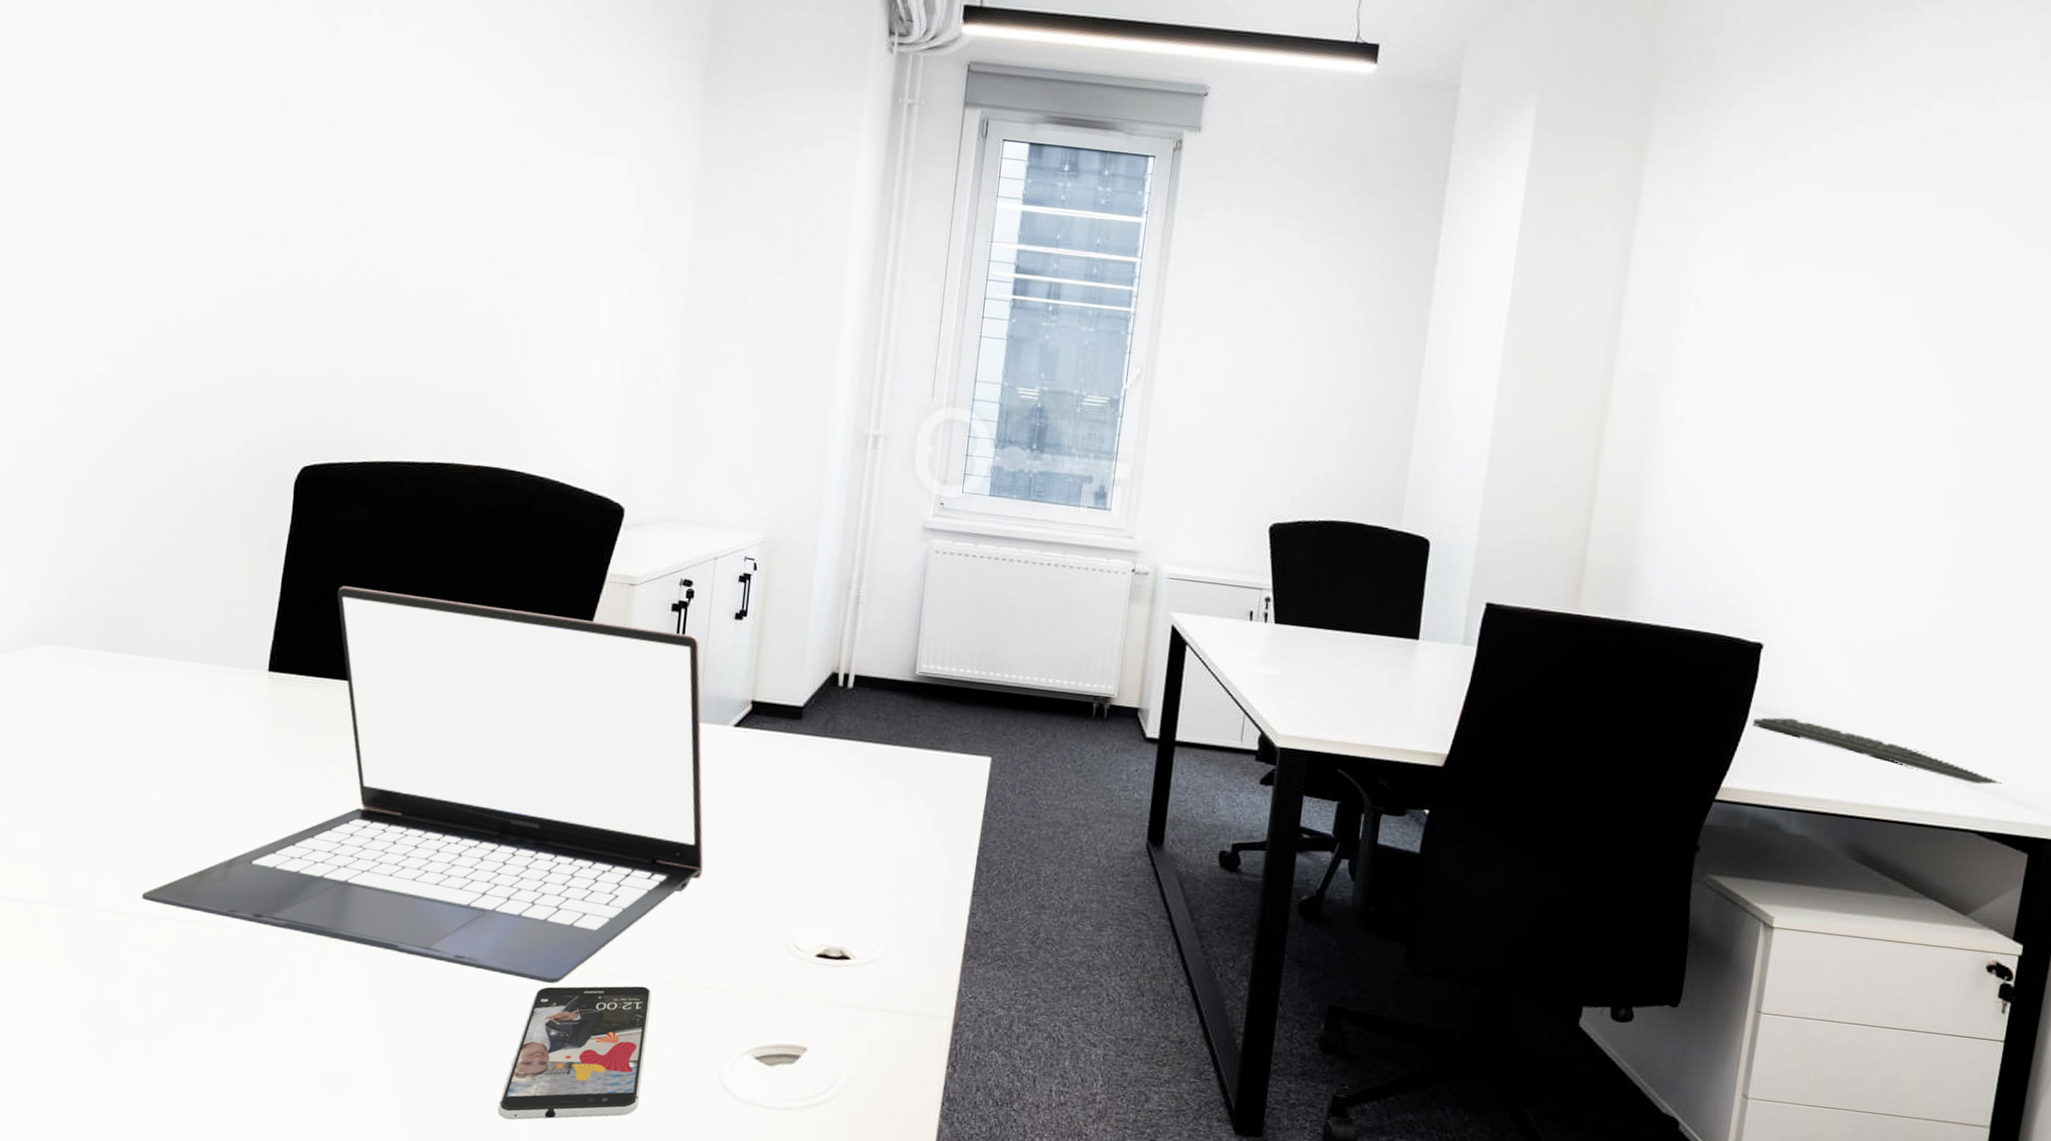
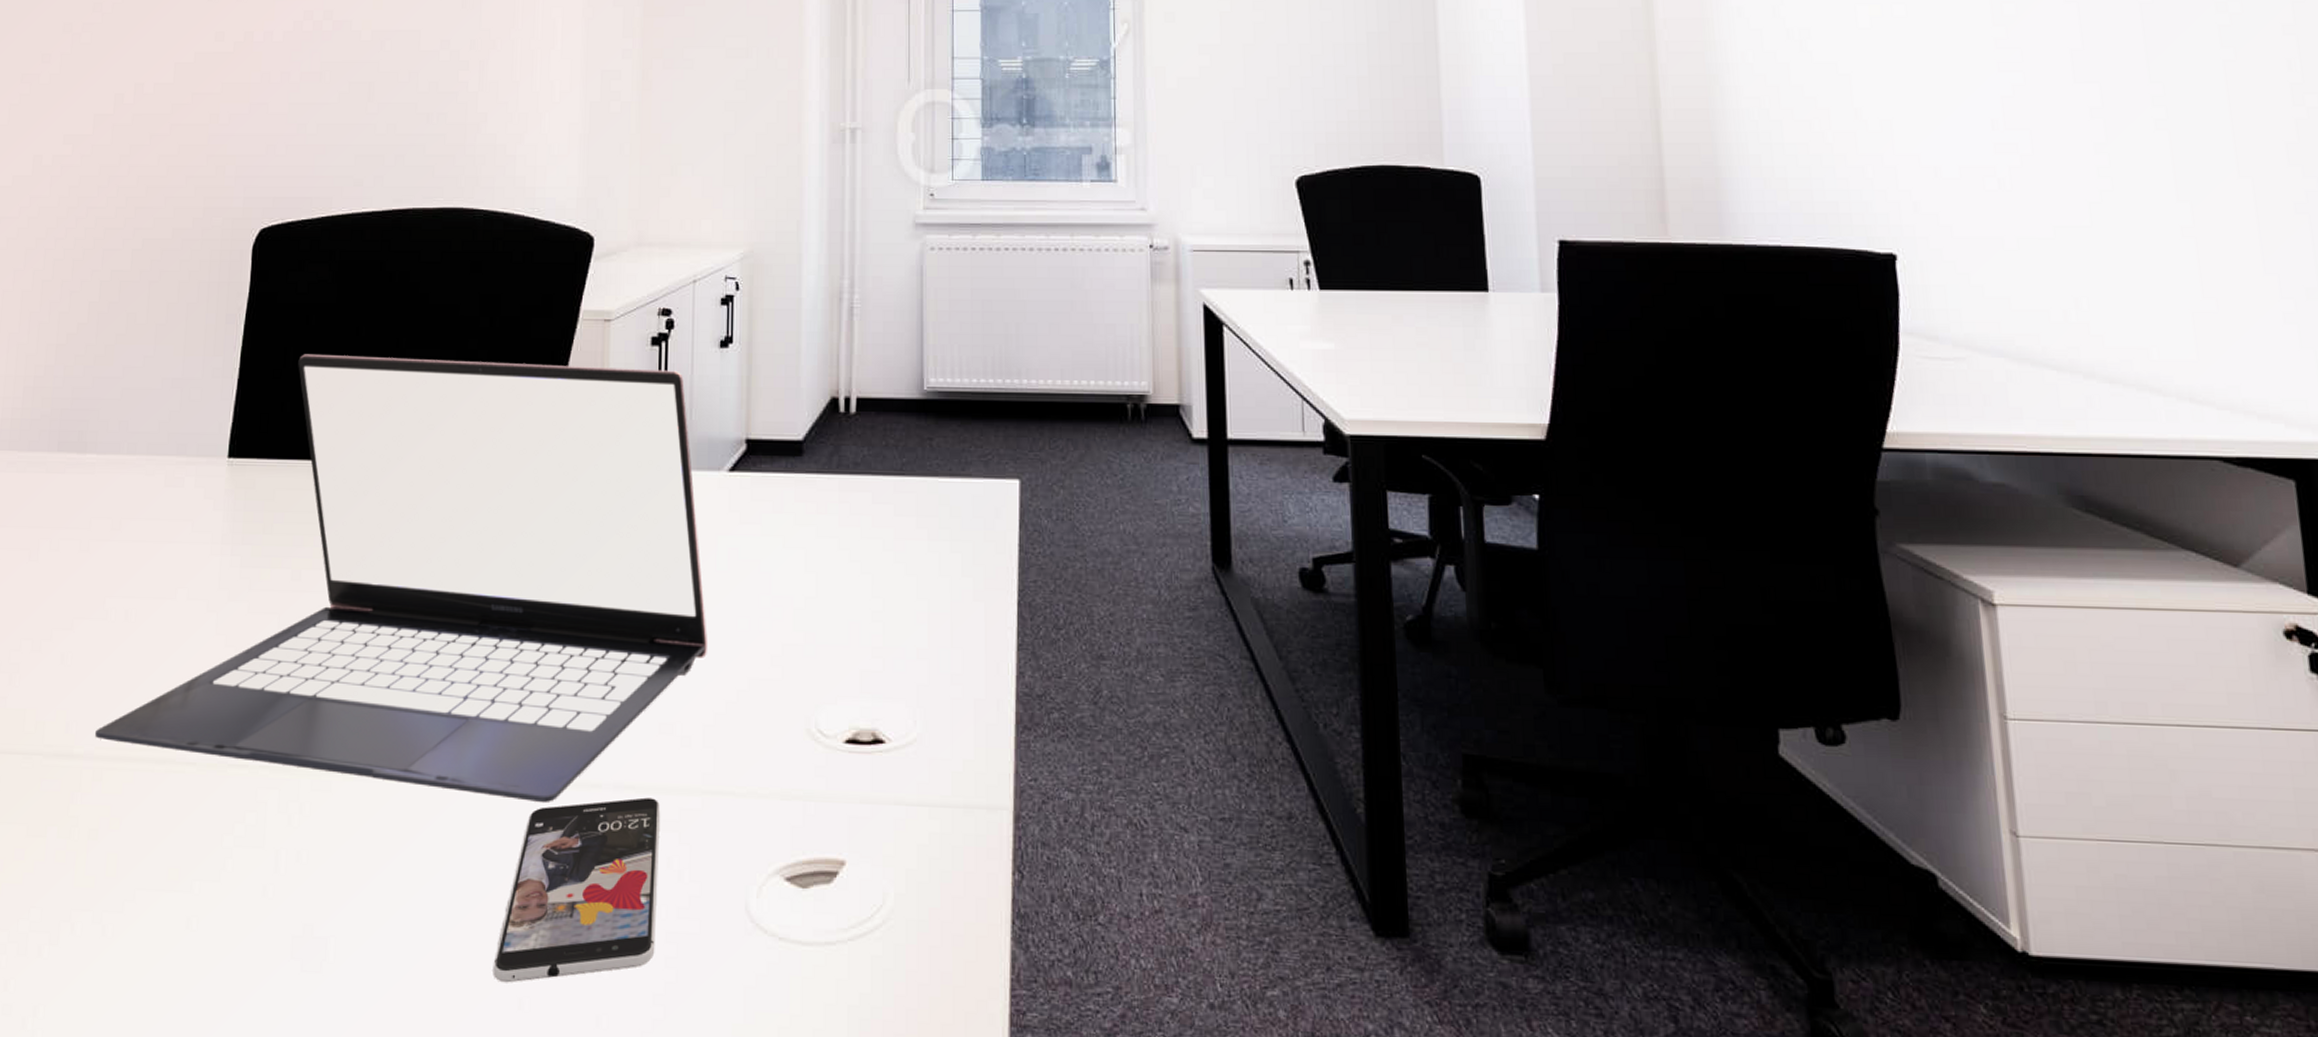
computer keyboard: present [1753,717,2002,785] -> none [1906,339,2236,398]

